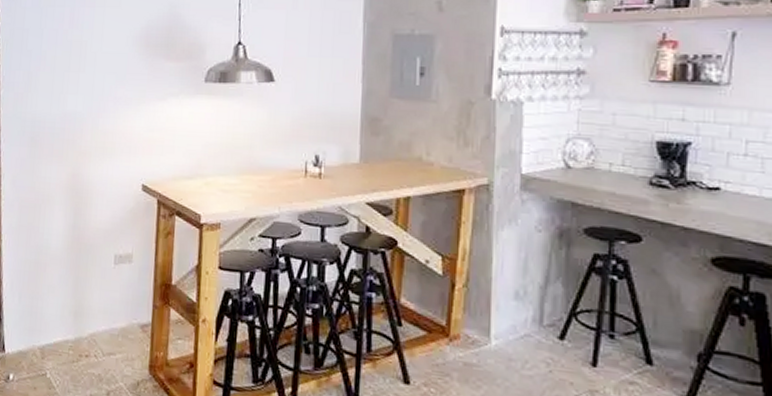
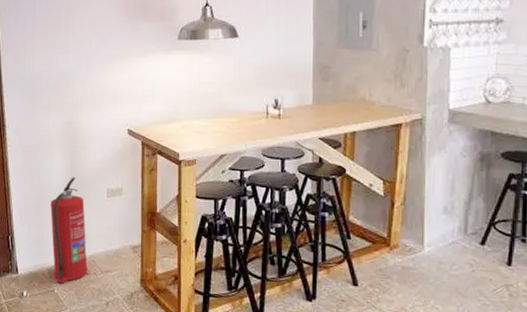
fire extinguisher: none [47,238,88,367] -> present [50,177,88,284]

